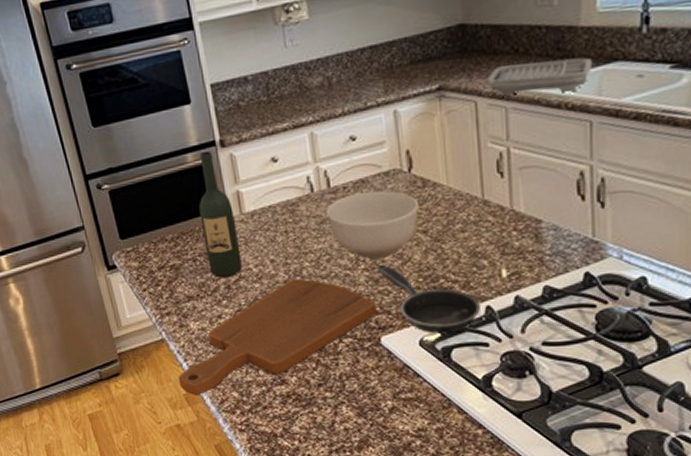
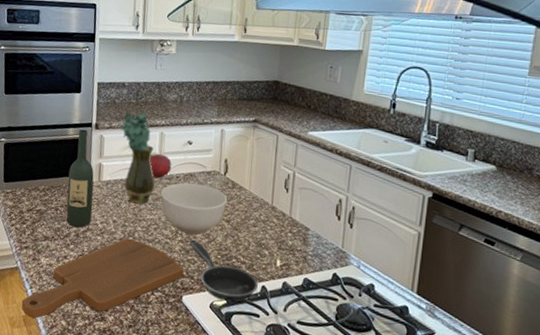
vase: none [254,109,316,233] -> present [120,109,155,204]
fruit: none [301,161,335,196] -> present [149,153,172,179]
dish rack: present [487,57,593,96] -> none [287,115,357,143]

